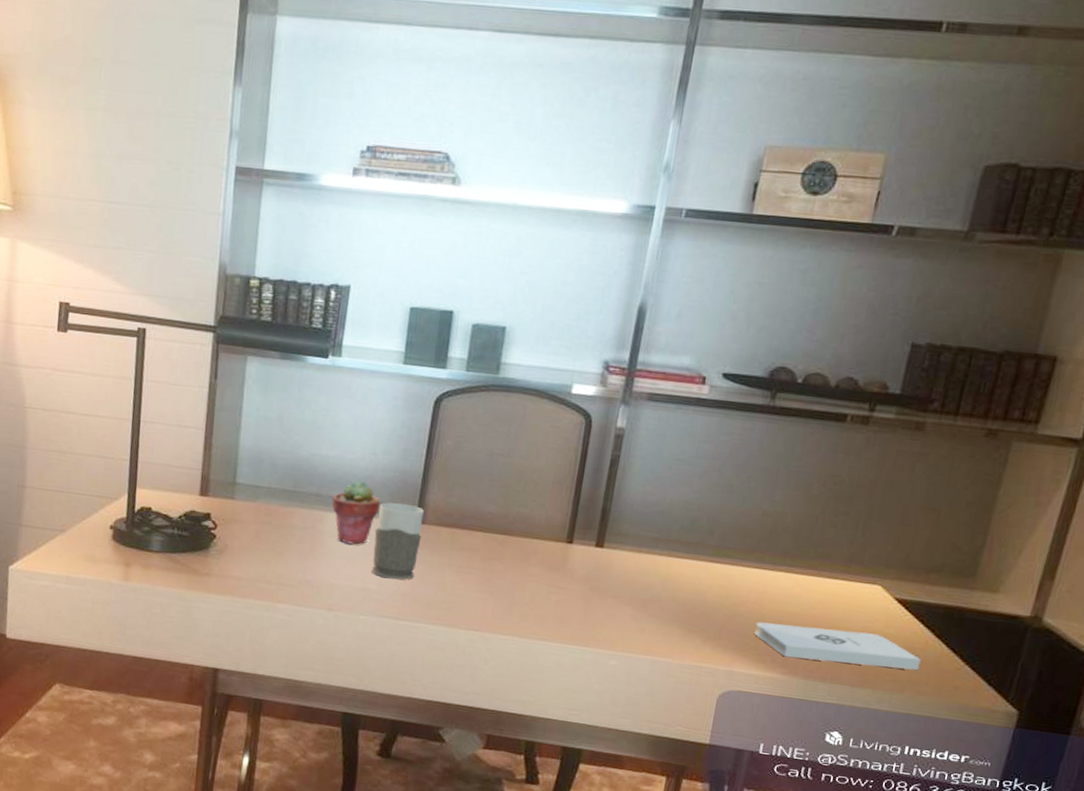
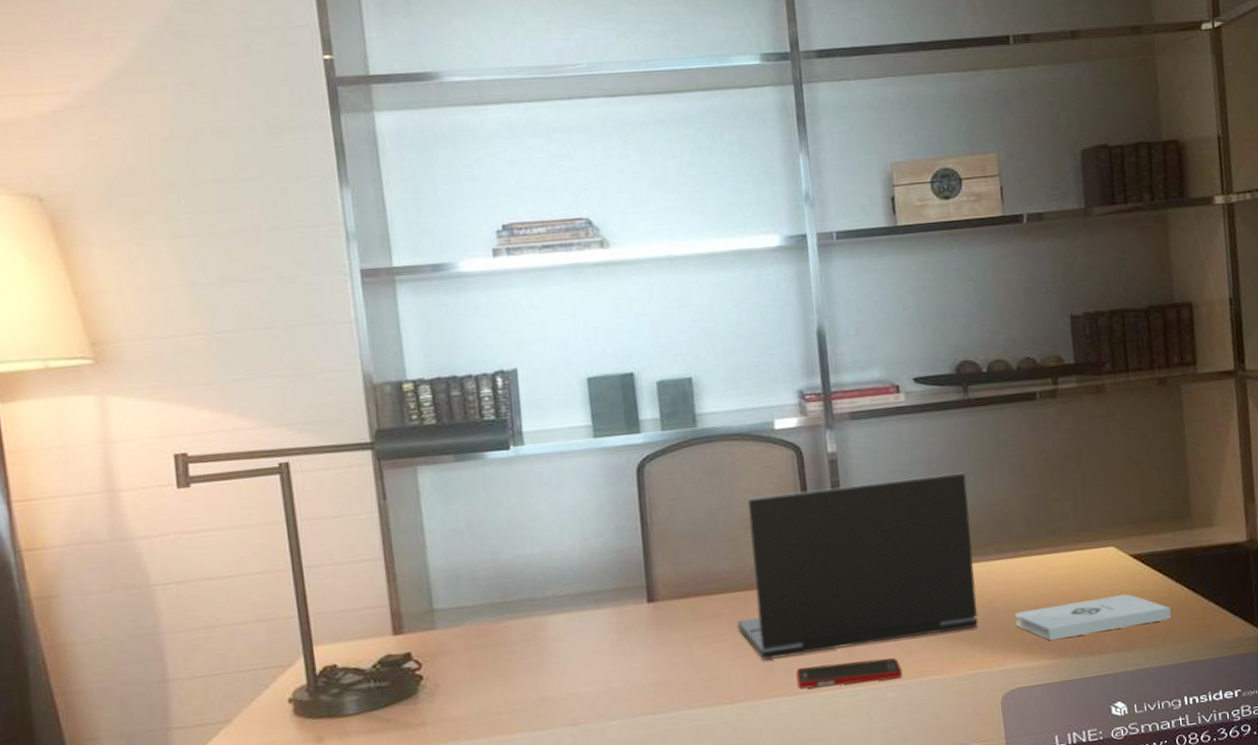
potted succulent: present [331,480,380,545] -> none [549,571,604,645]
mug: present [372,502,424,580] -> none [603,584,660,672]
laptop: none [489,453,748,625] -> present [737,472,978,661]
cell phone: none [530,616,631,650] -> present [796,658,903,689]

